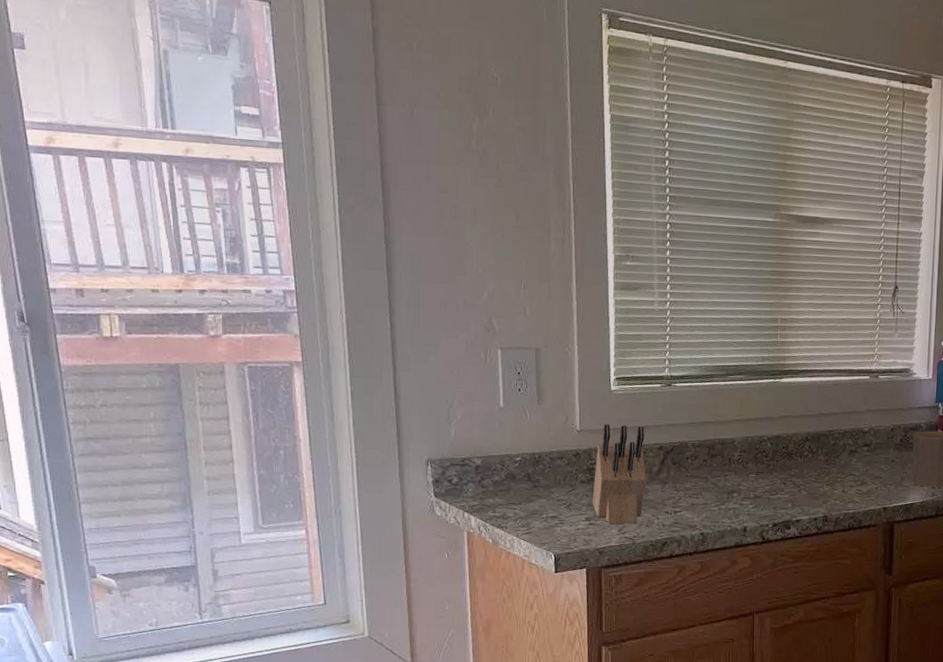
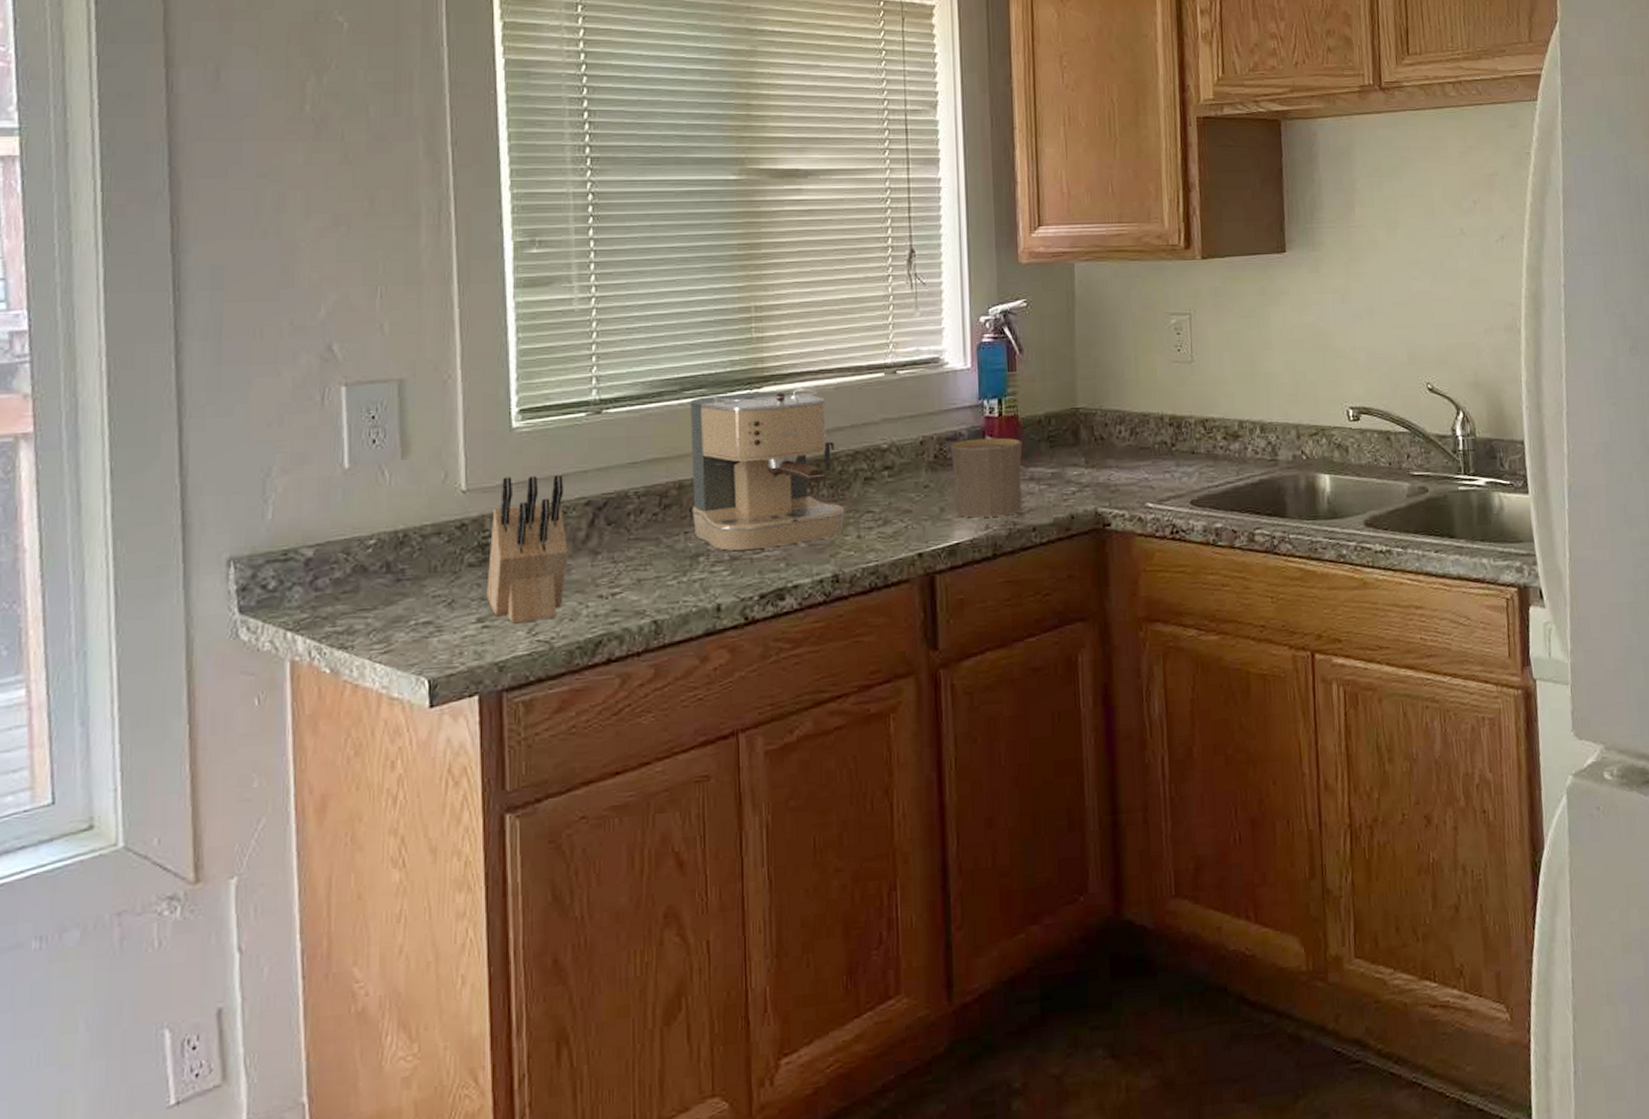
coffee maker: none [730,380,835,492] -> present [690,388,845,551]

